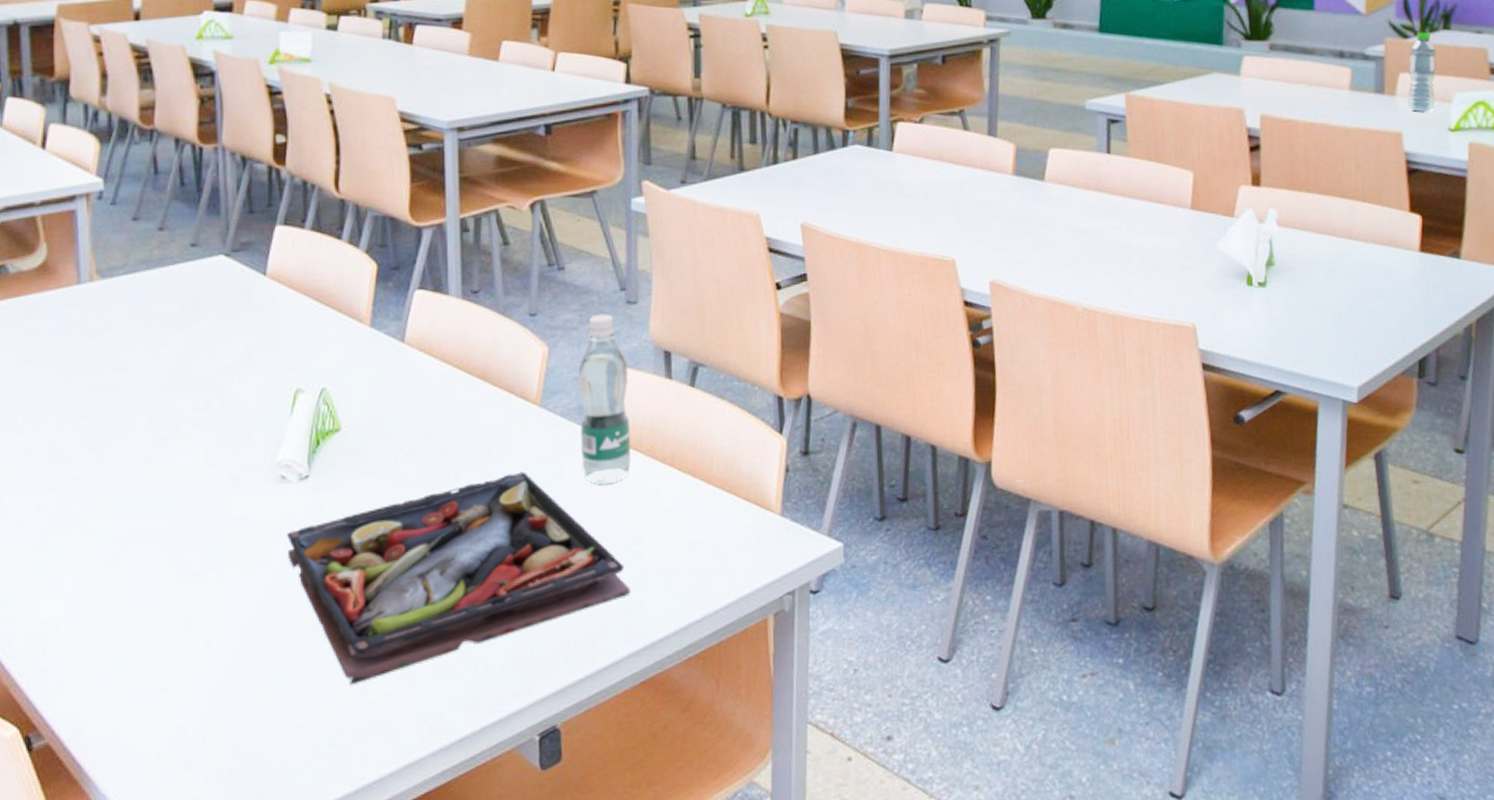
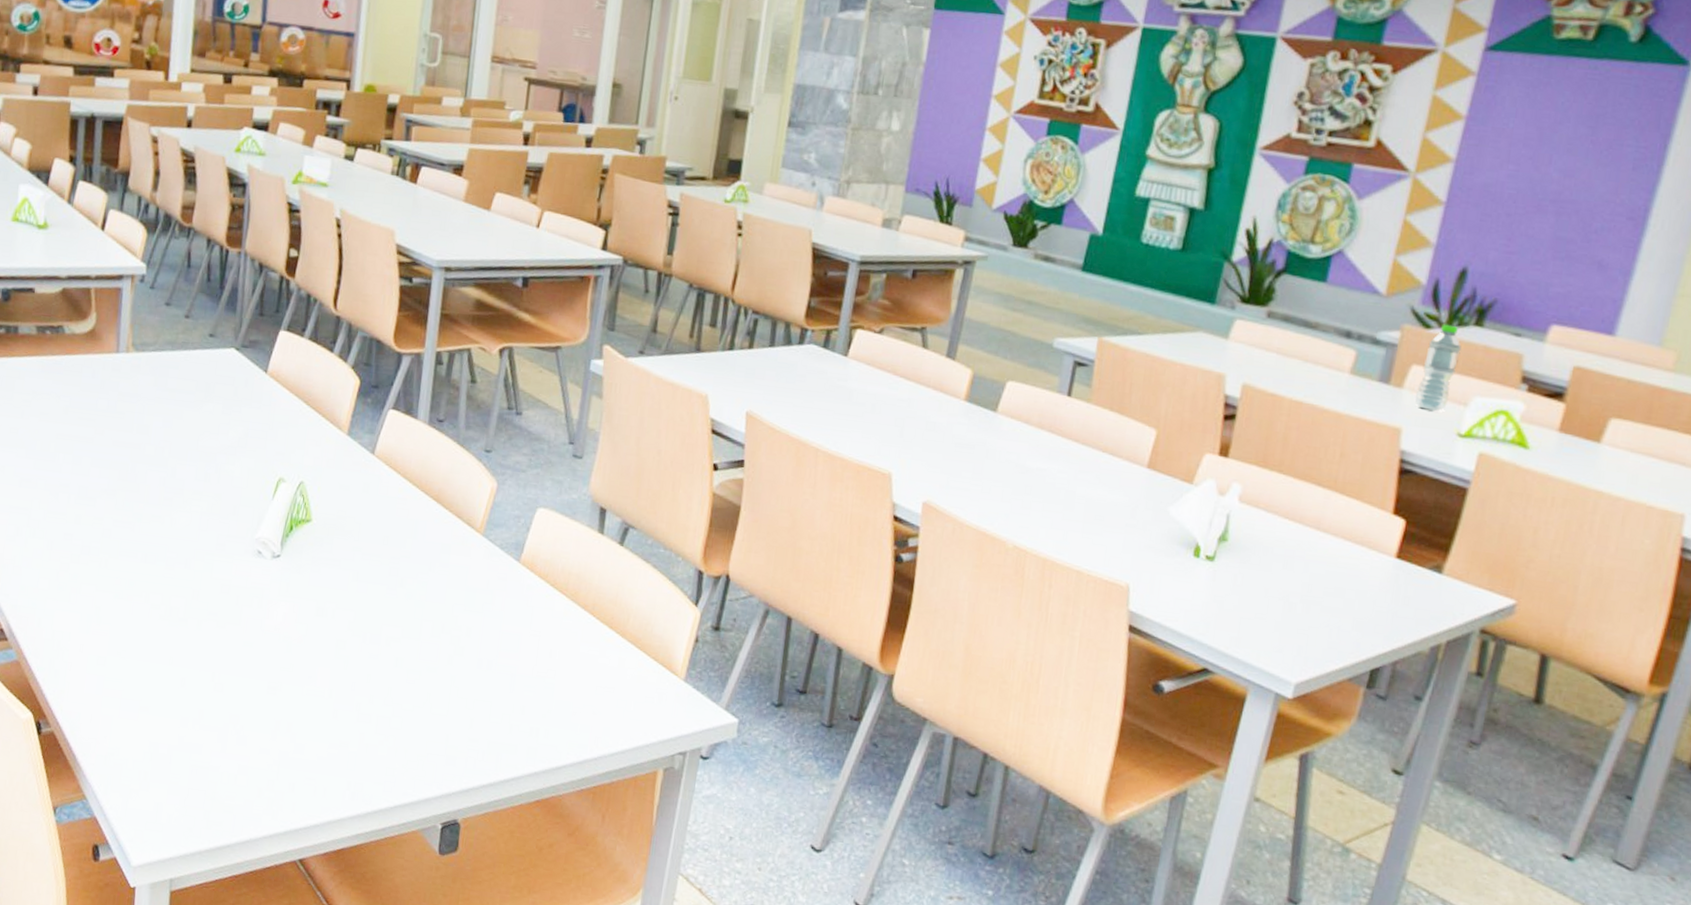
food tray: present [287,471,631,684] -> none [254,590,539,742]
bottle: present [578,314,631,485] -> none [511,461,566,618]

